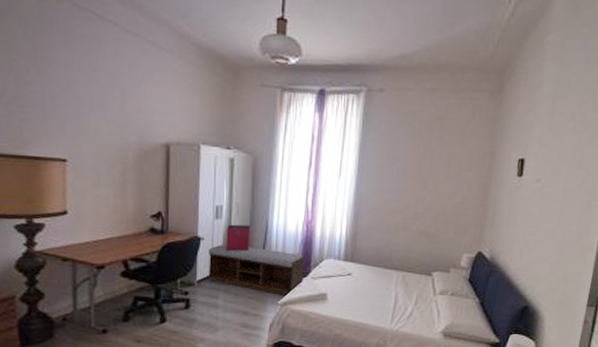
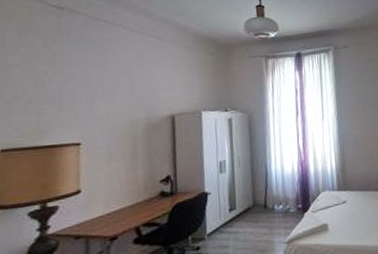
bench: present [208,244,305,296] -> none [216,192,305,233]
storage bin: present [226,224,251,251] -> none [230,173,254,201]

